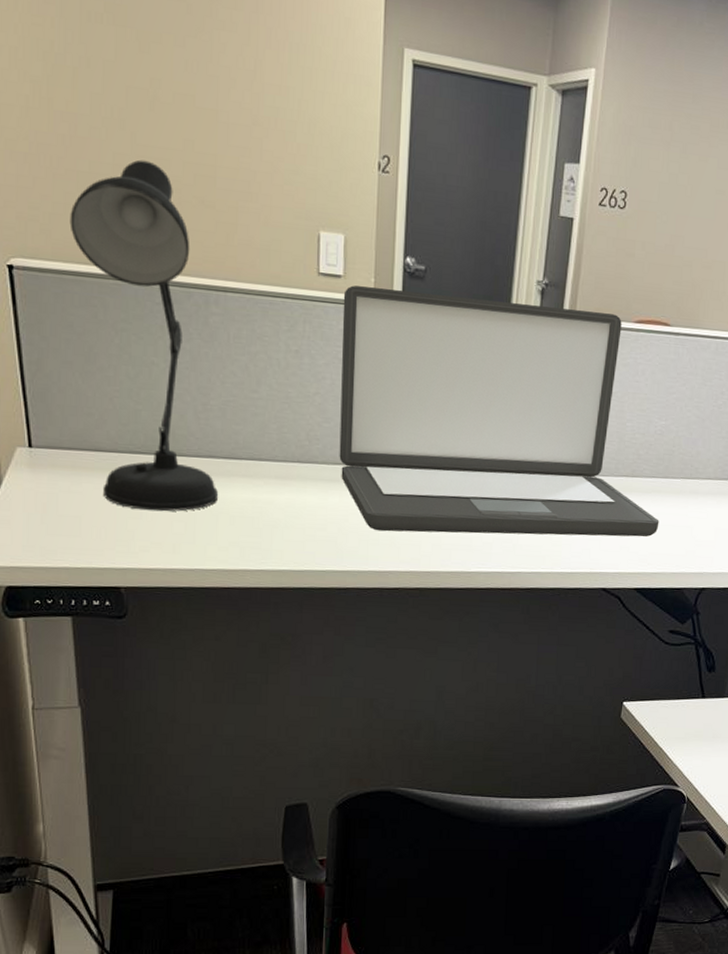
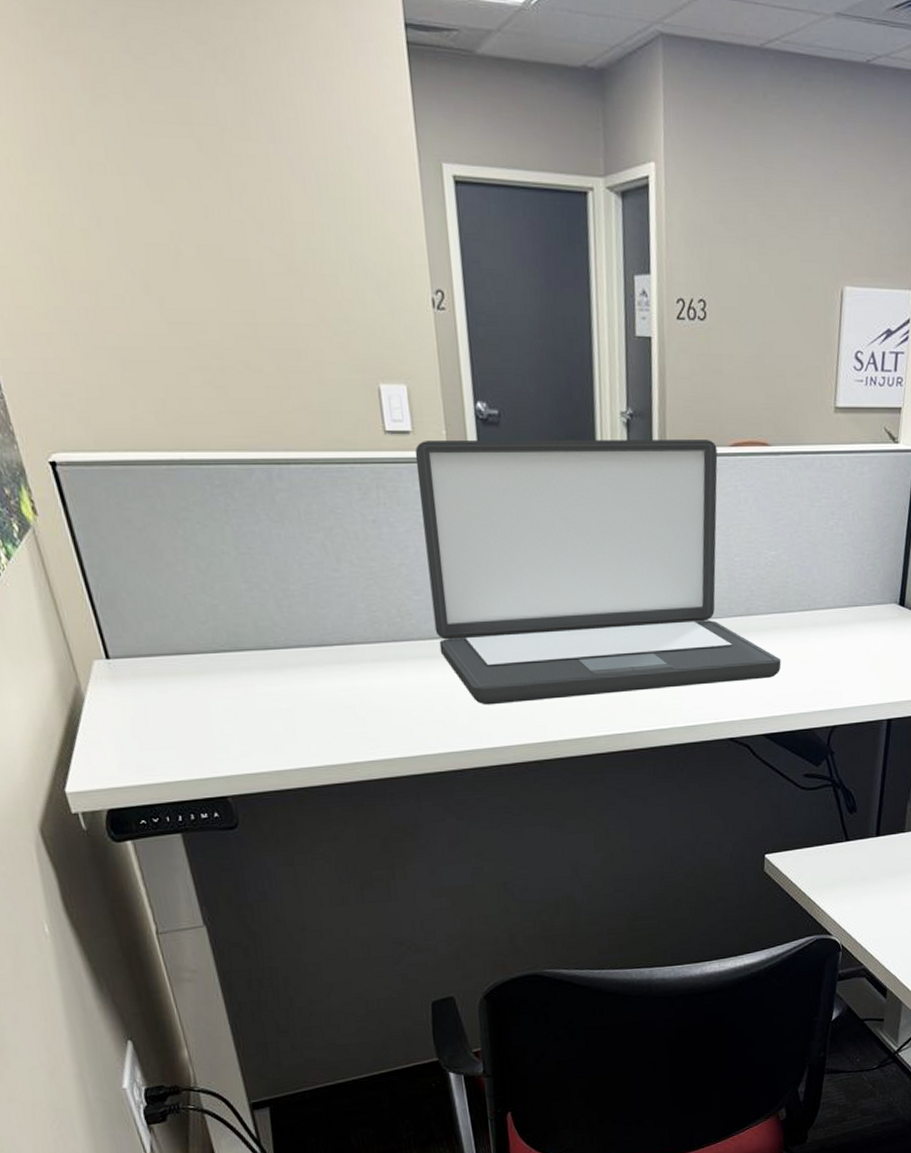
desk lamp: present [69,159,219,512] -> none [107,326,315,712]

